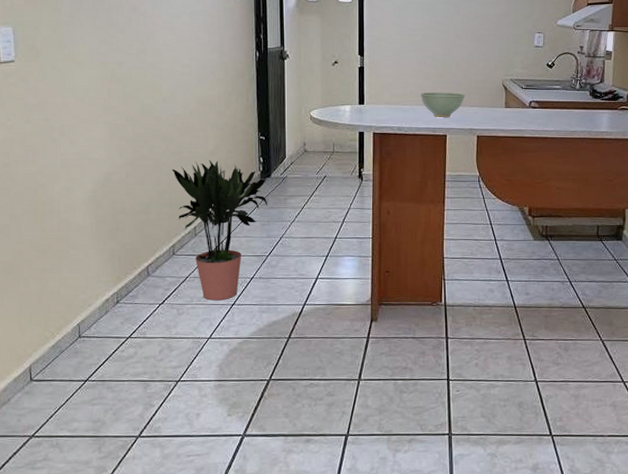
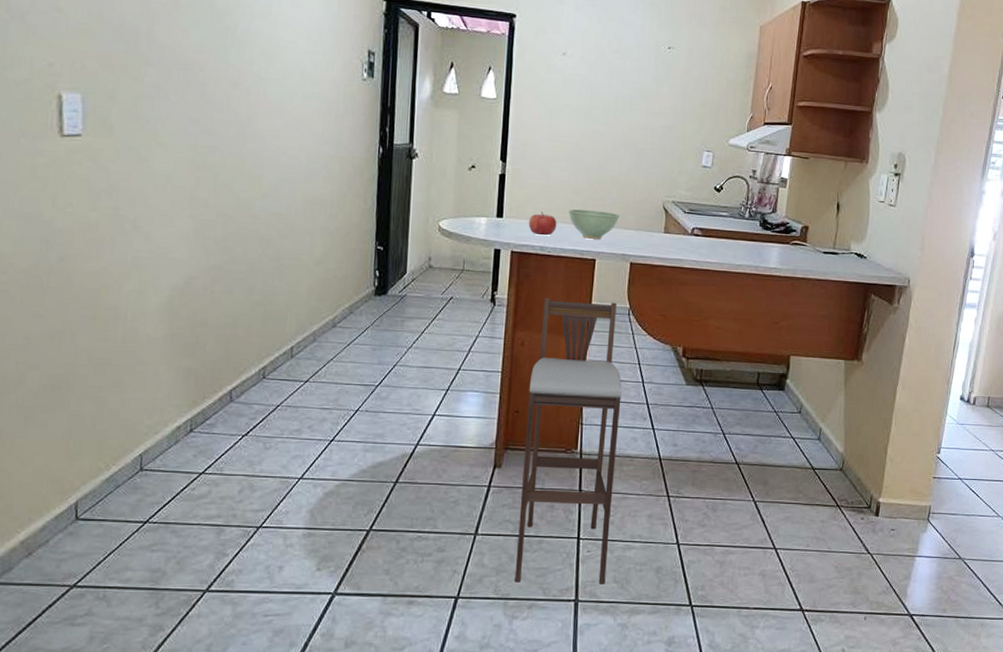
potted plant: present [171,160,267,301] -> none [268,270,383,435]
fruit: none [386,96,411,118] -> present [528,211,557,236]
bar stool: none [395,171,477,420] -> present [514,298,622,584]

